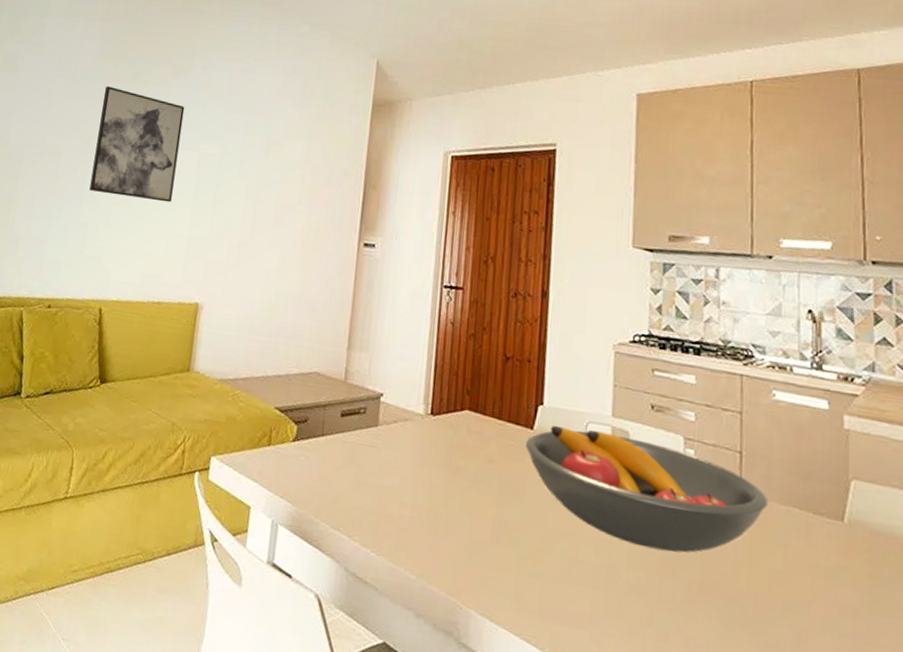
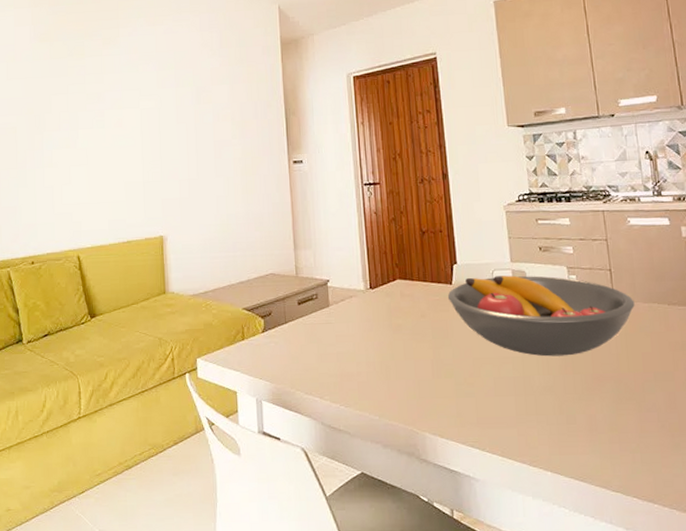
wall art: present [89,86,185,203] -> none [45,64,124,158]

